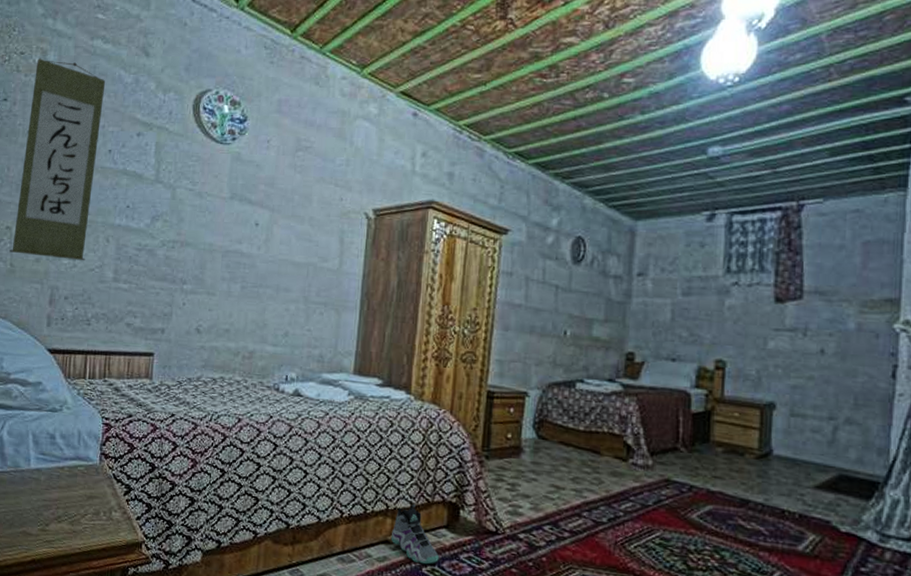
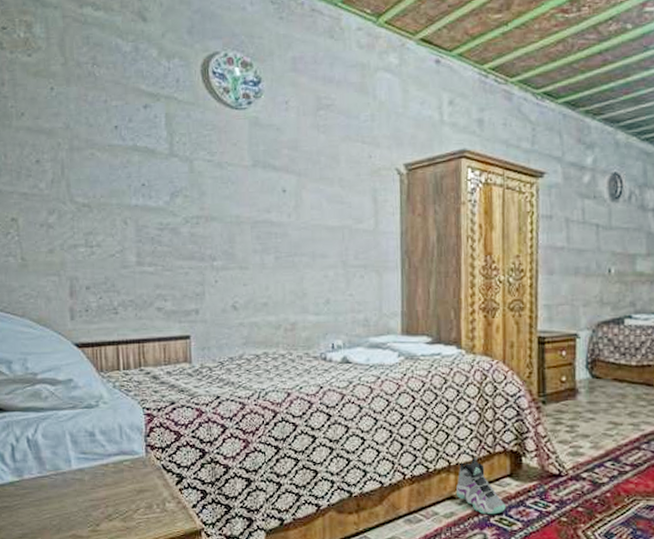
wall scroll: present [9,58,106,260] -> none [18,32,104,247]

